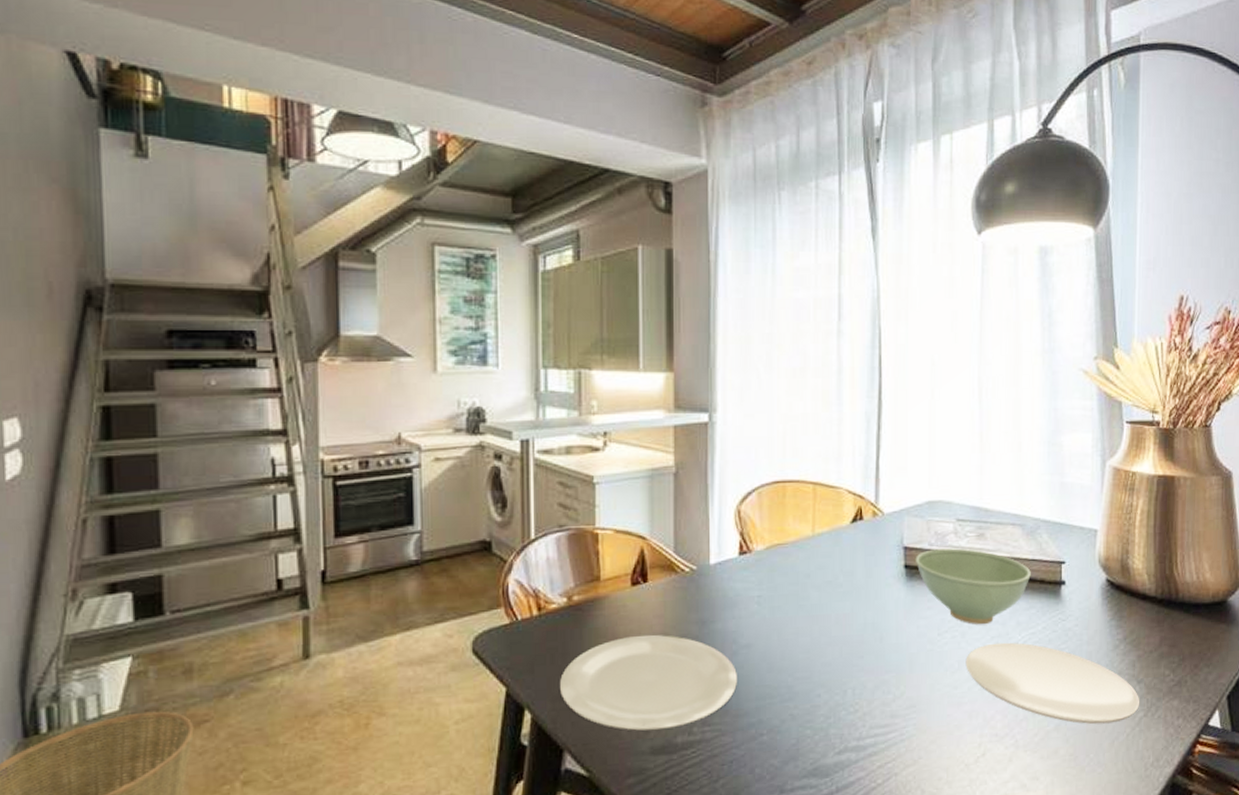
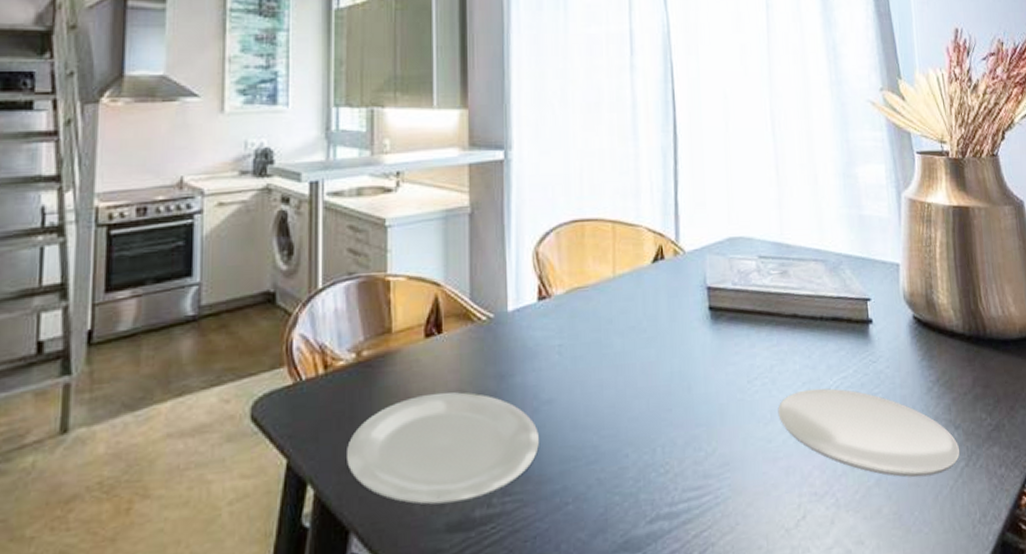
bowl: present [915,548,1032,624] -> none [719,287,839,370]

